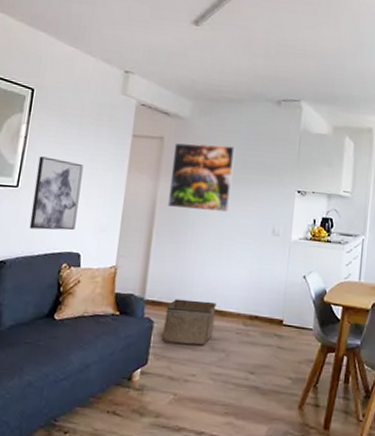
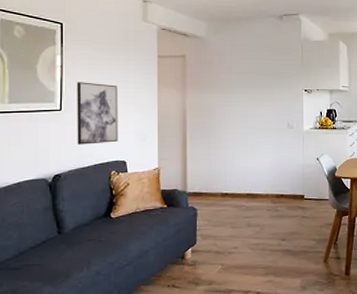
storage bin: present [161,299,216,346] -> none [205,187,248,225]
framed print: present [167,143,236,213] -> none [195,58,249,114]

